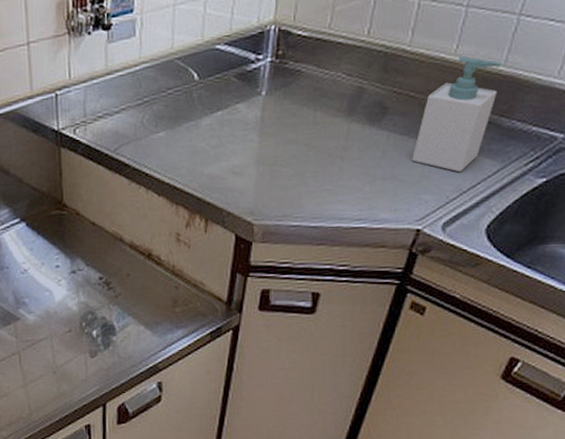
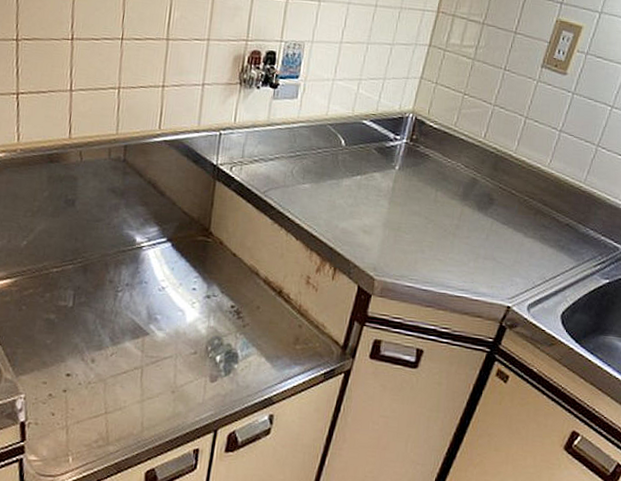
soap bottle: present [412,56,502,172] -> none [509,169,583,263]

